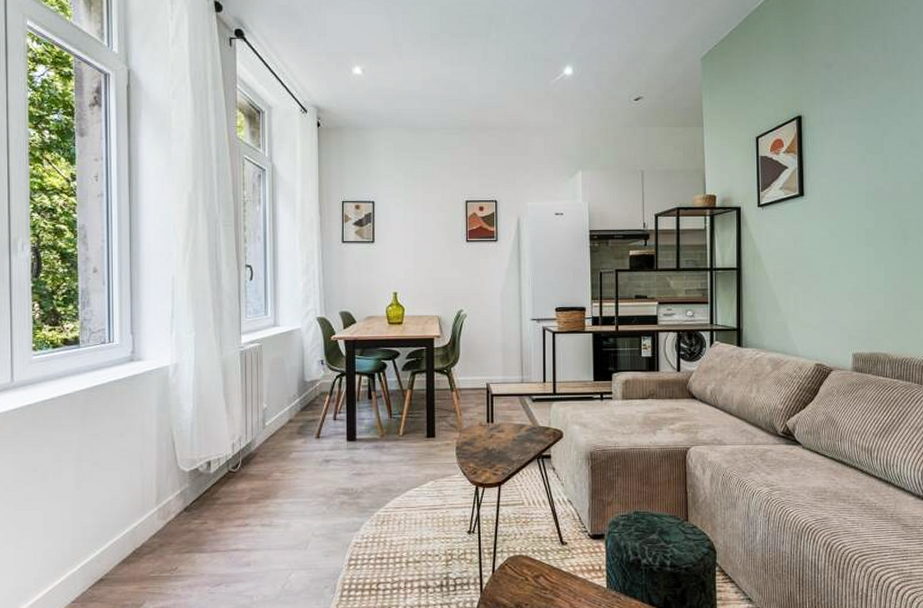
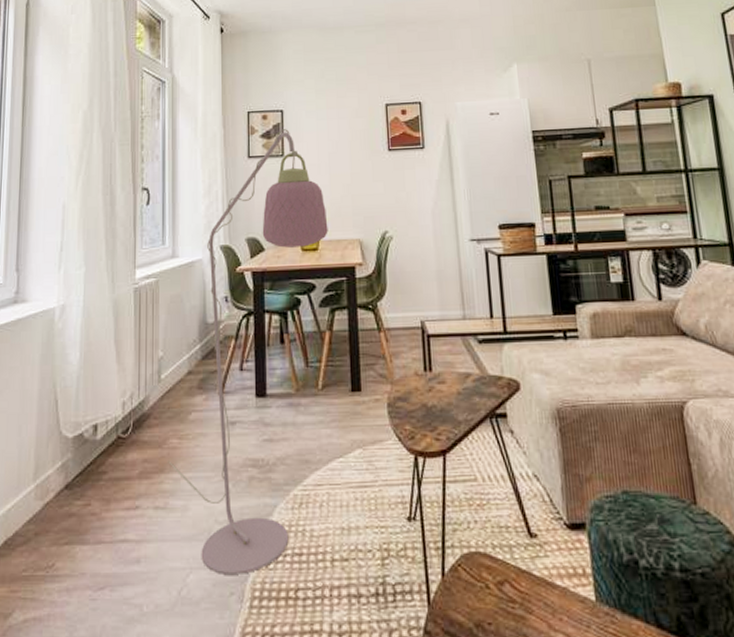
floor lamp: none [273,218,412,573] -> present [168,129,328,574]

